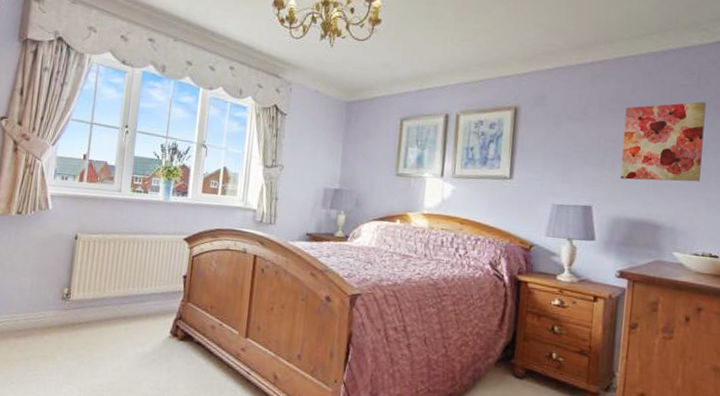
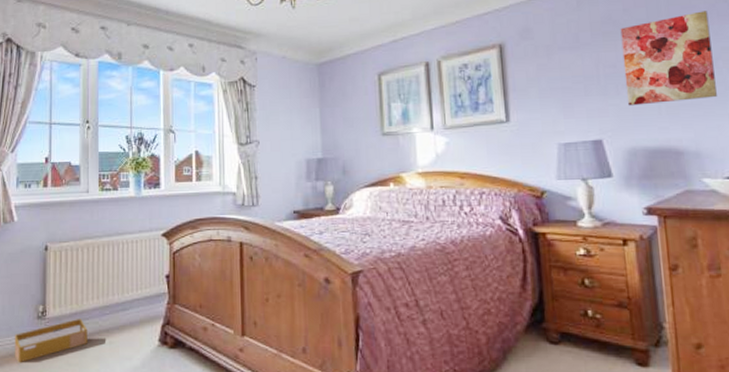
basket: none [37,304,107,336] -> present [14,319,88,362]

